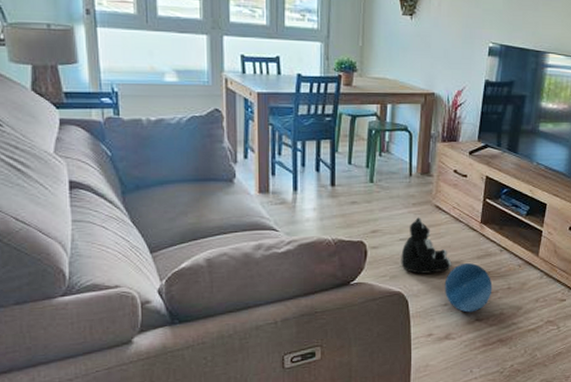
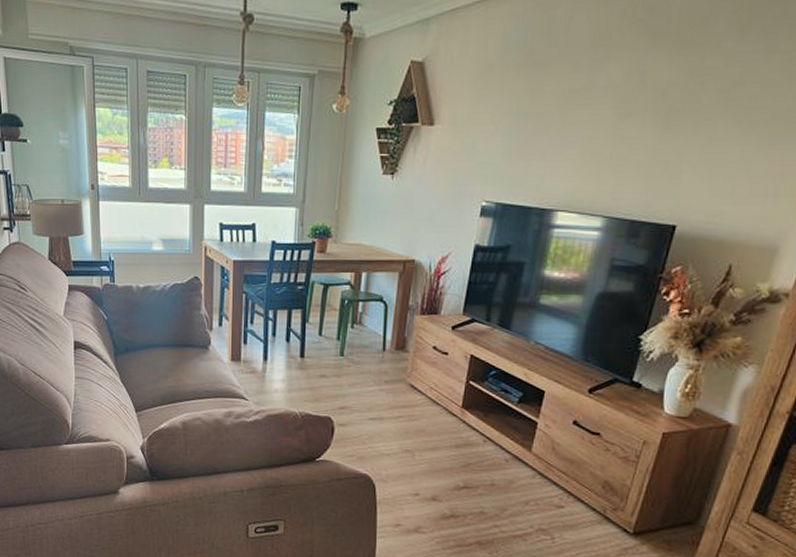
plush toy: present [401,217,452,274] -> none [369,396,426,459]
ball: present [444,263,493,313] -> none [416,451,473,507]

